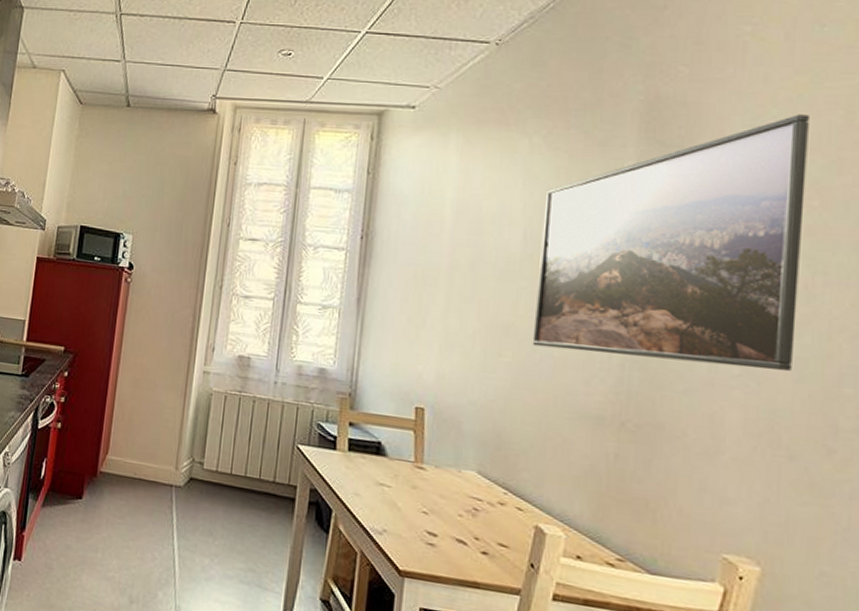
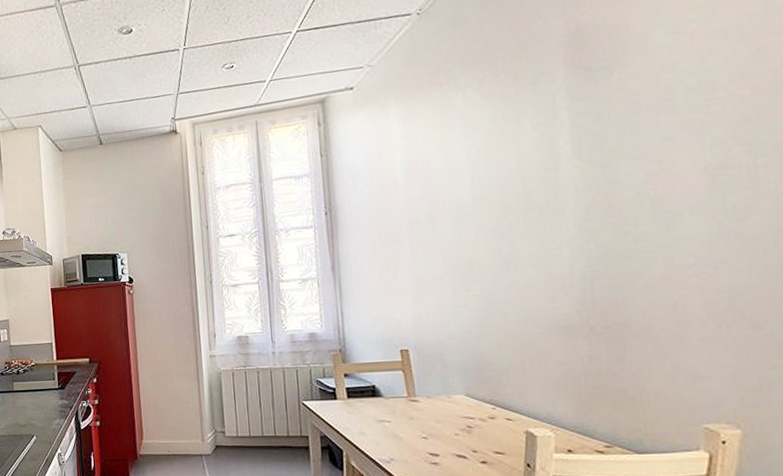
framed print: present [532,114,809,371] -> none [487,11,745,276]

